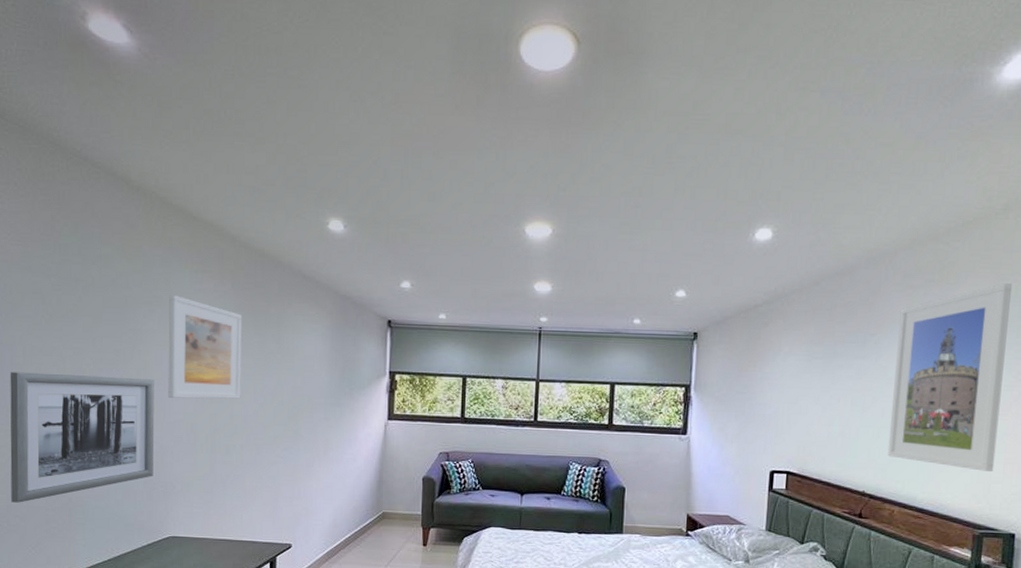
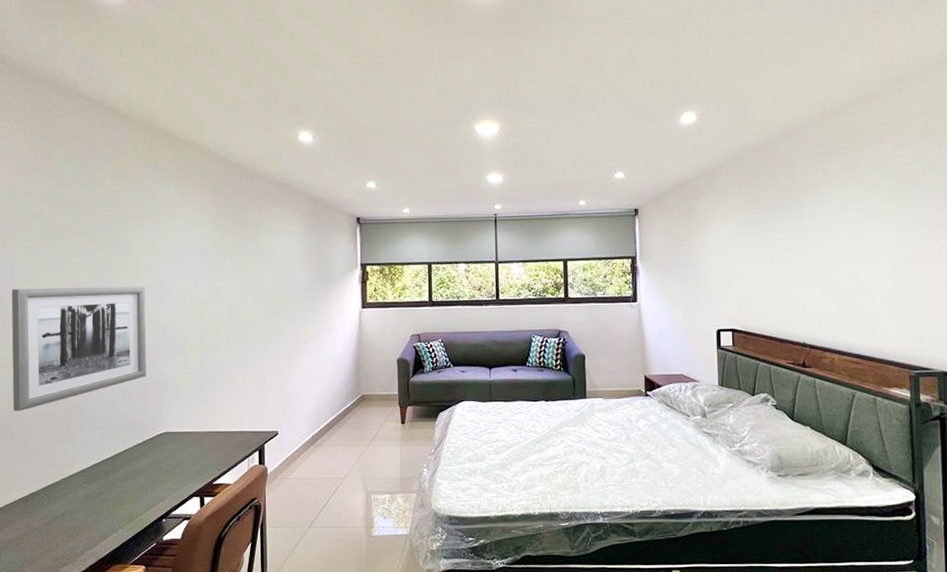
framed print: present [168,295,243,399] -> none [156,209,225,302]
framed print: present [887,283,1013,471] -> none [818,146,920,316]

